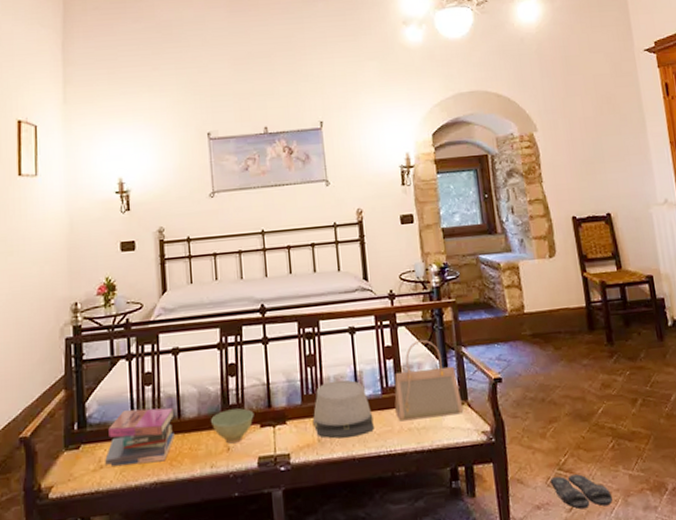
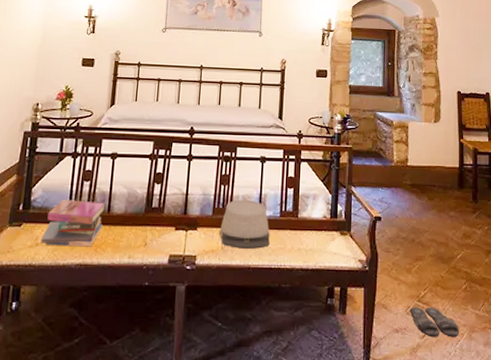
bowl: present [211,408,254,444] -> none [135,211,172,240]
handbag: present [394,339,464,422] -> none [289,175,346,243]

